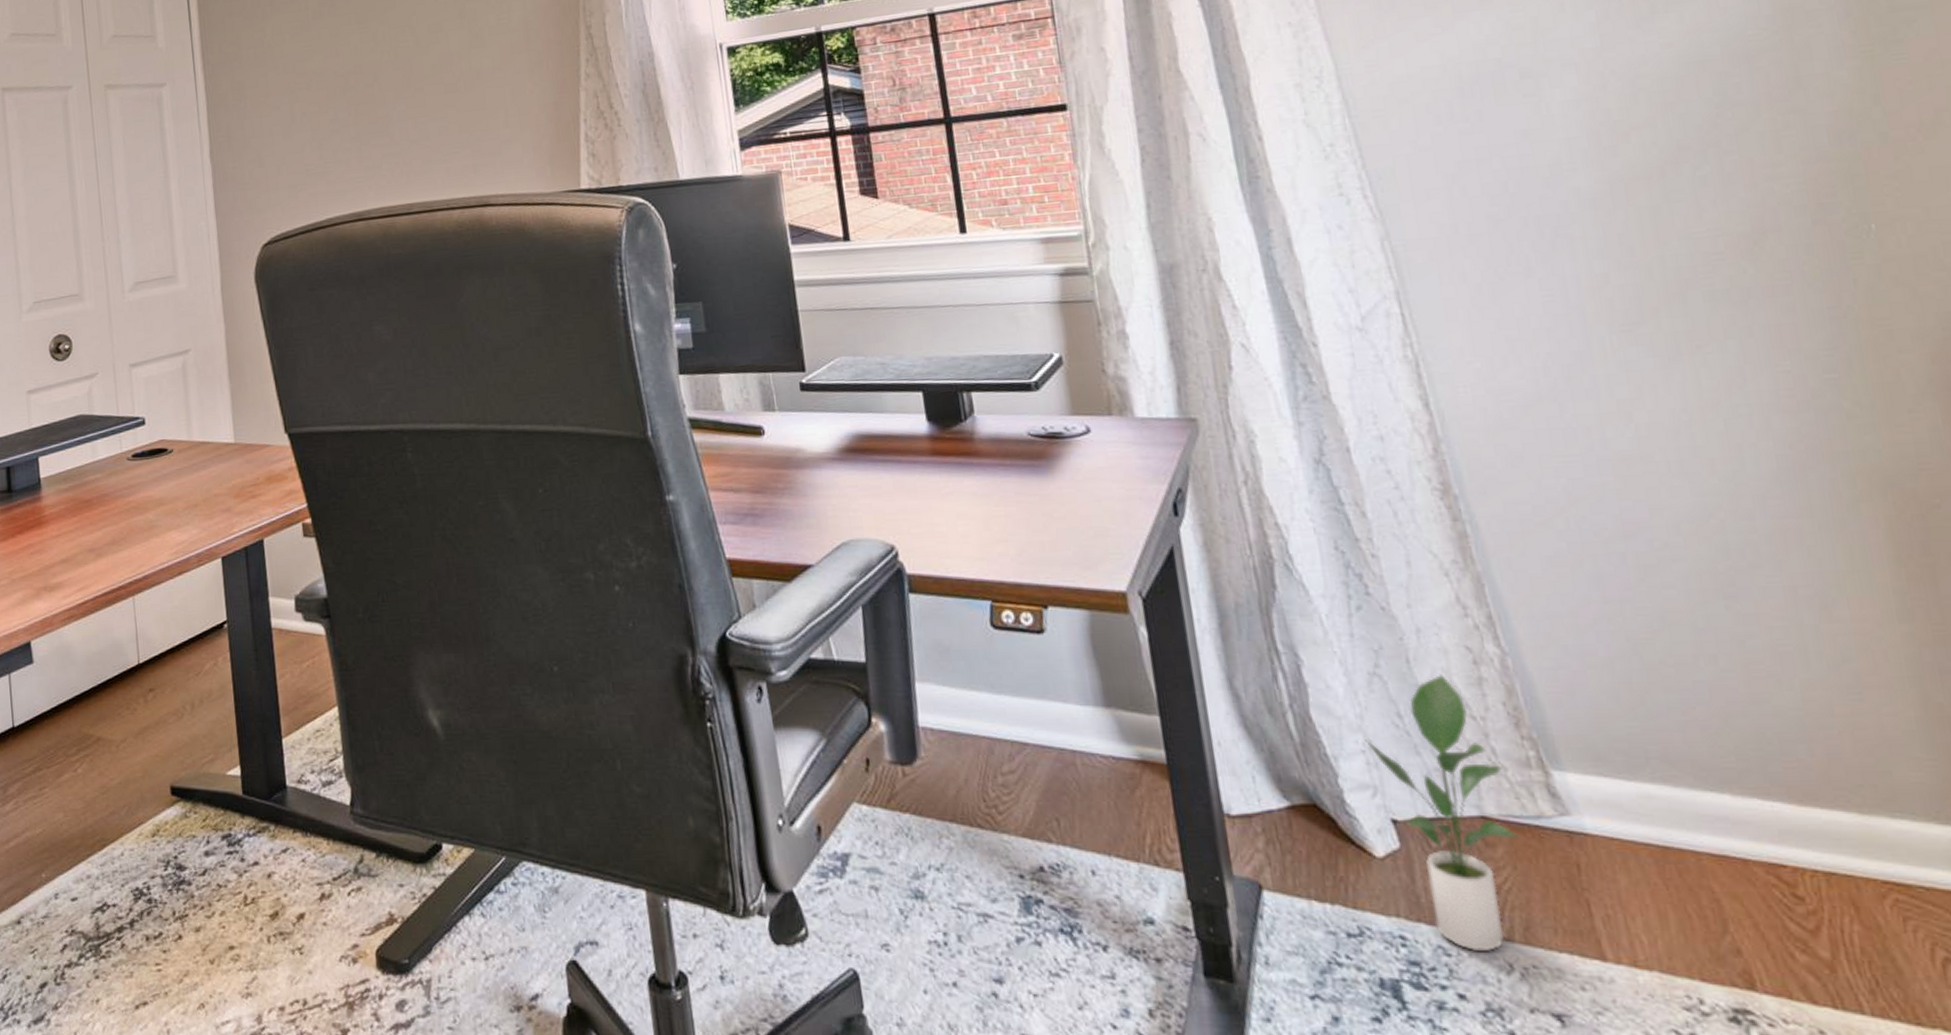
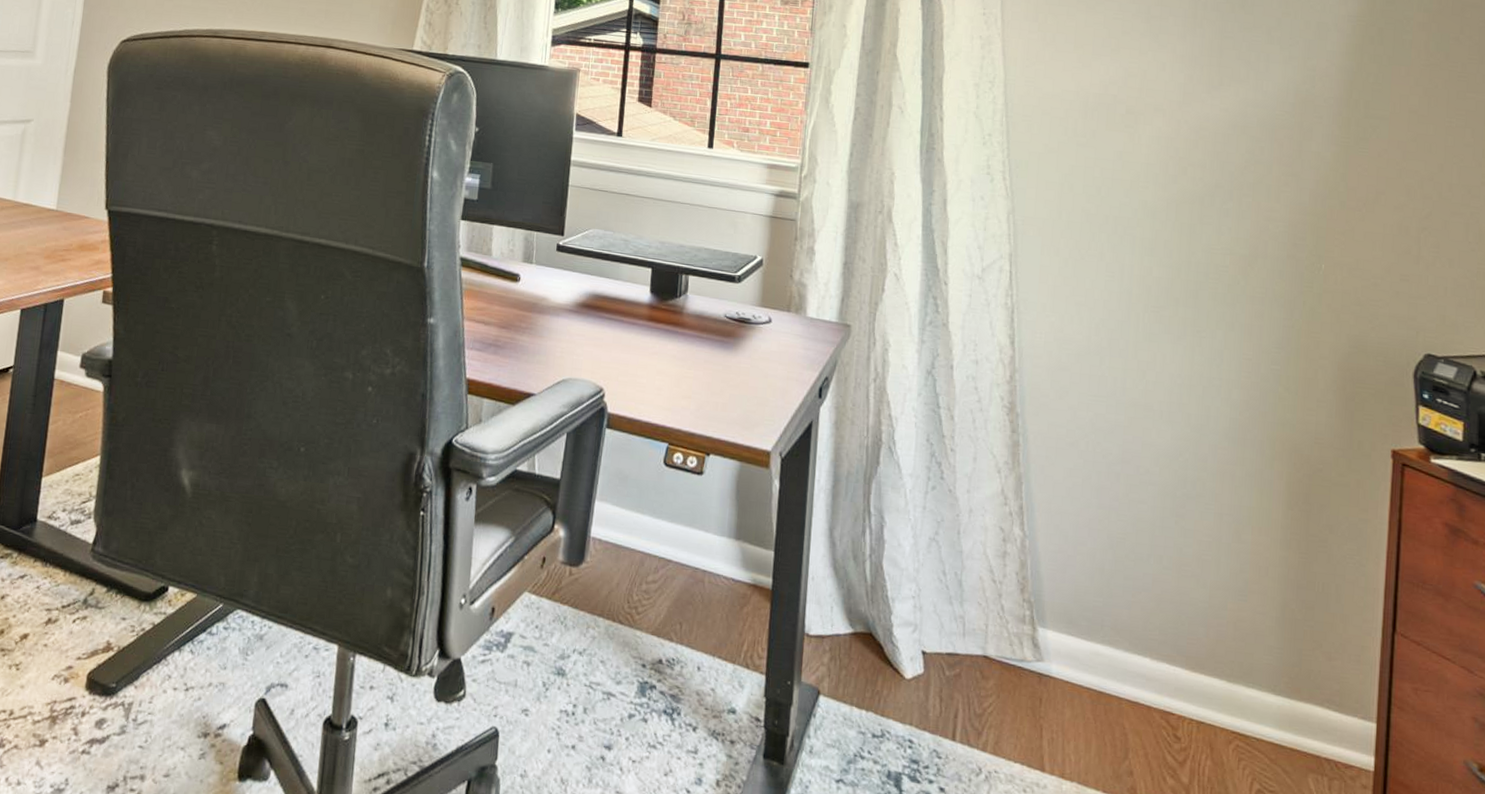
potted plant: present [1365,675,1520,951] -> none [917,546,1006,757]

